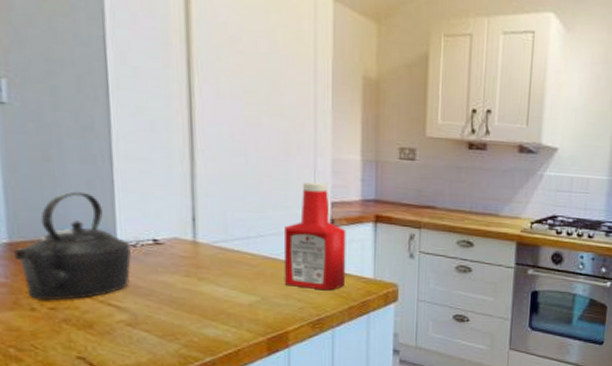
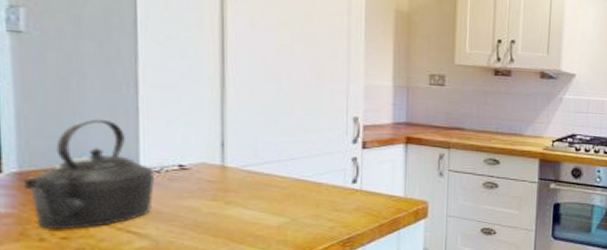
ketchup bottle: present [283,182,346,291] -> none [314,106,378,210]

